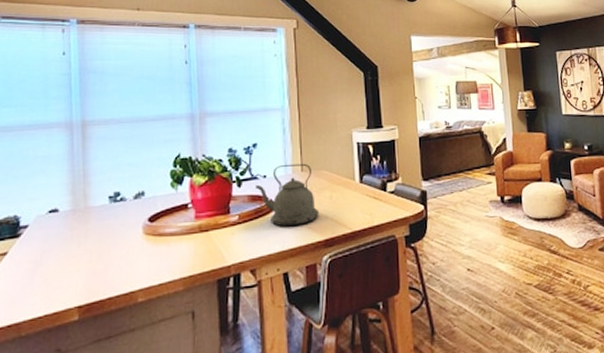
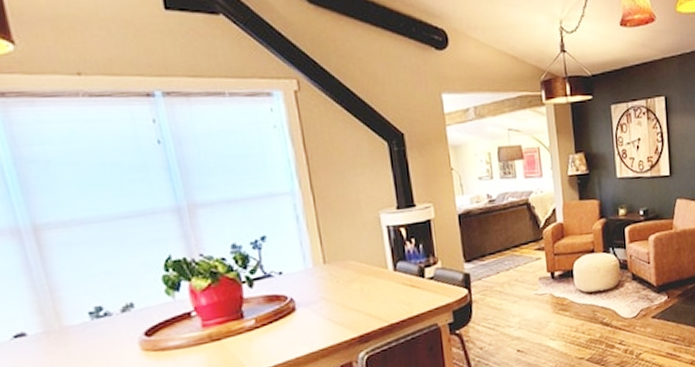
kettle: present [256,163,320,227] -> none [271,254,350,327]

